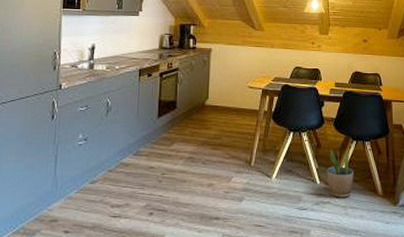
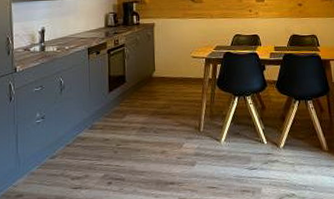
potted plant: present [326,149,354,198] -> none [272,108,299,156]

